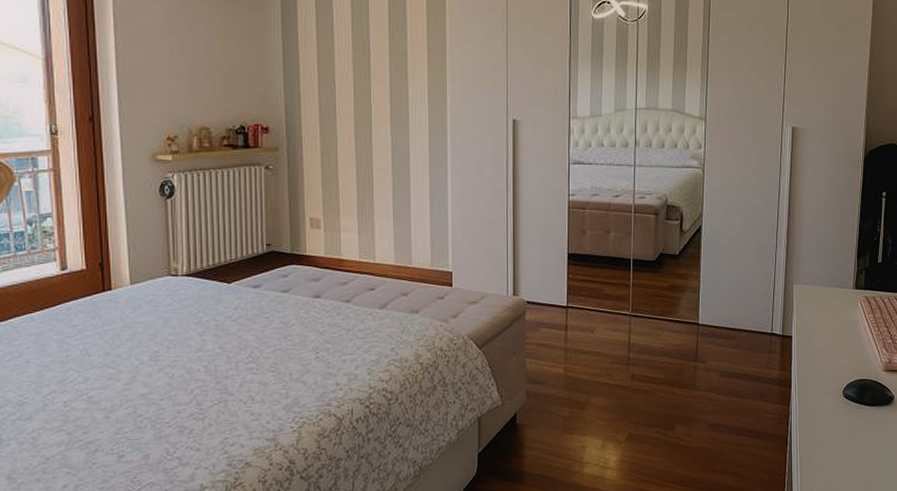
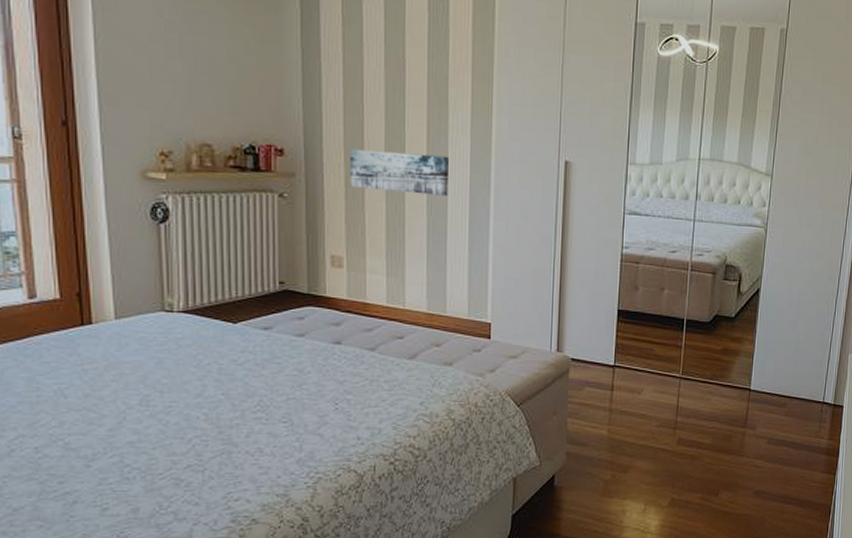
wall art: none [325,122,410,158] -> present [350,148,449,196]

